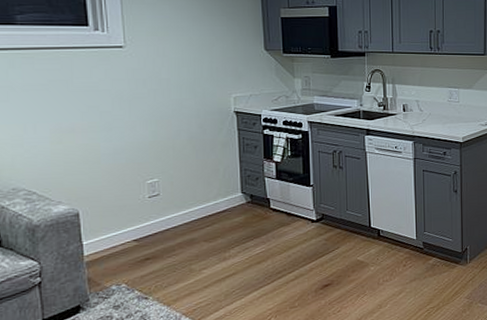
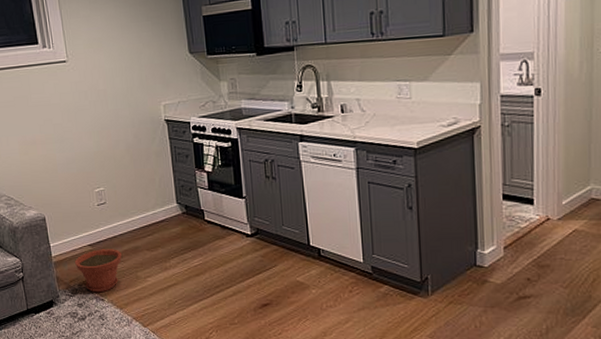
plant pot: none [114,242,174,292] -> present [75,249,122,293]

